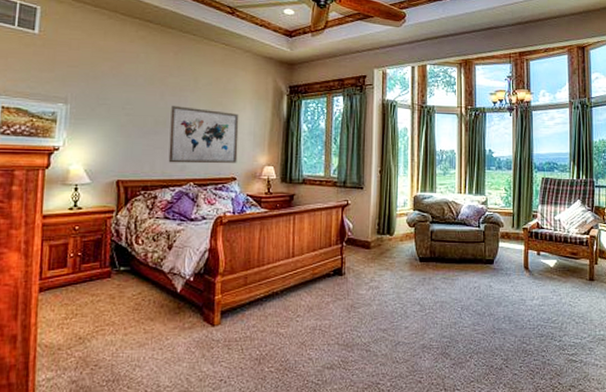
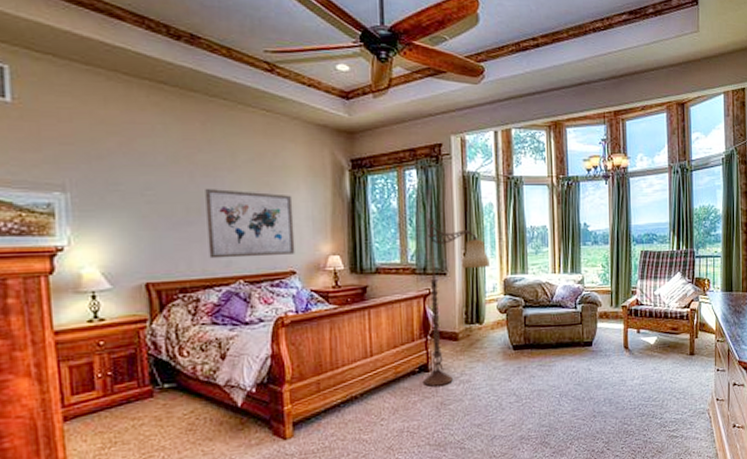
floor lamp: none [337,139,402,291] -> present [424,218,489,387]

